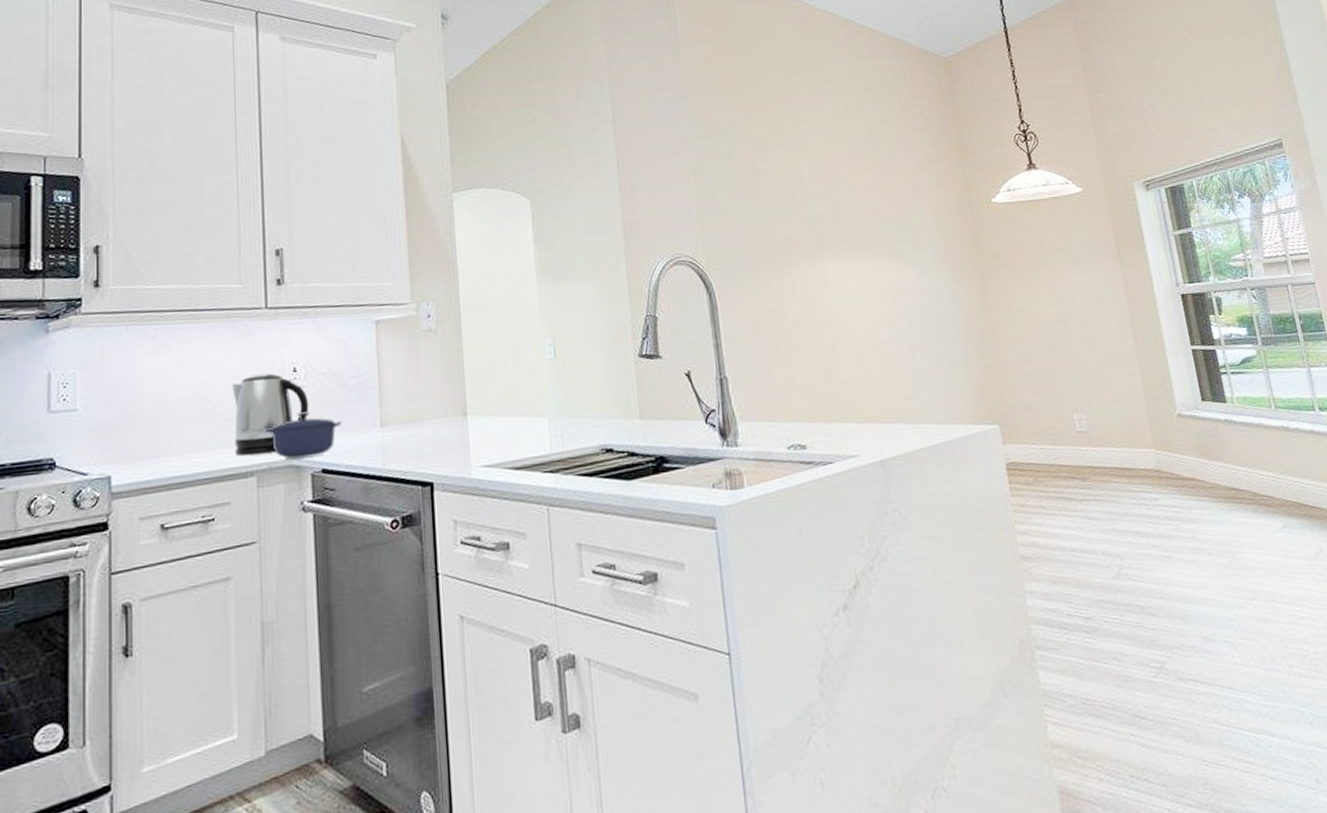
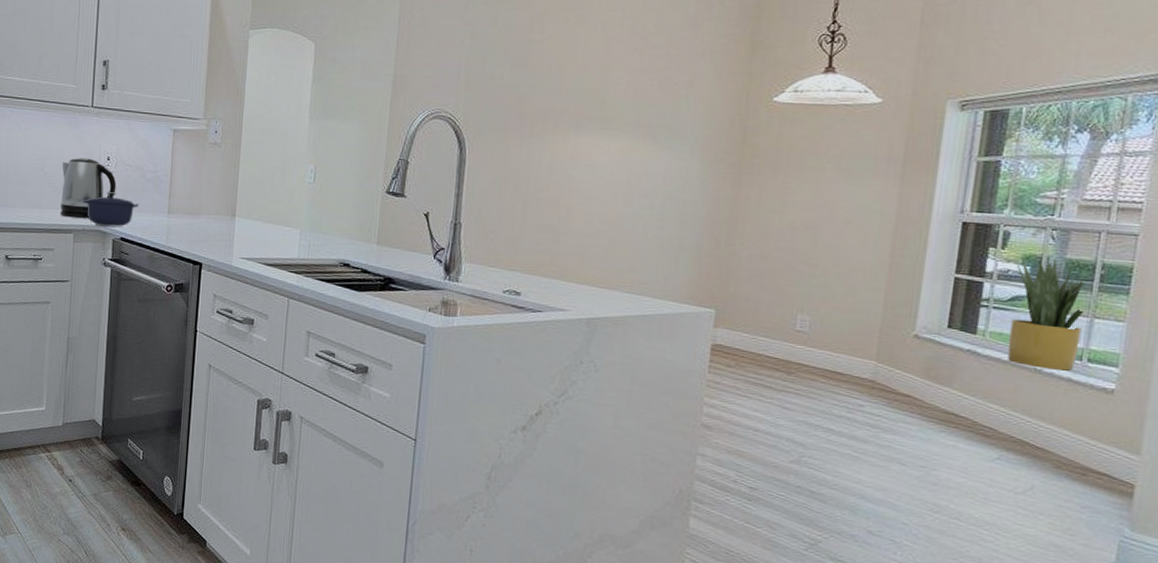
planter: none [1235,316,1312,426] -> present [1007,258,1089,371]

